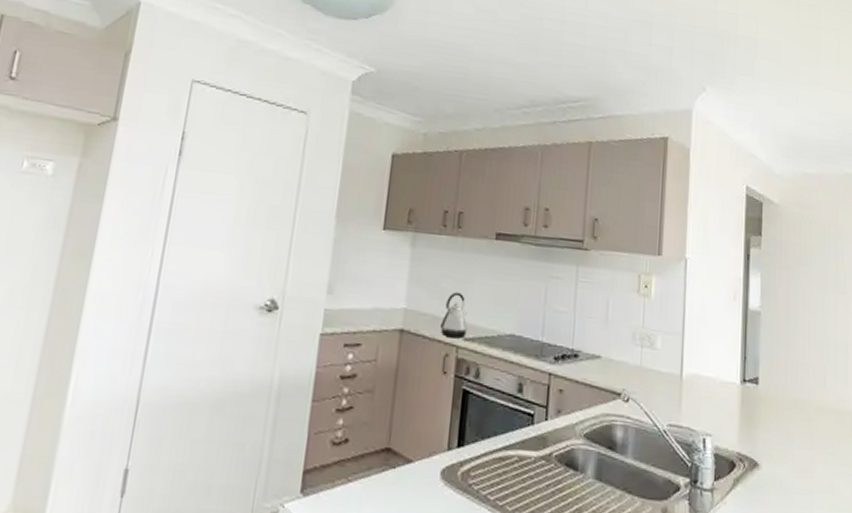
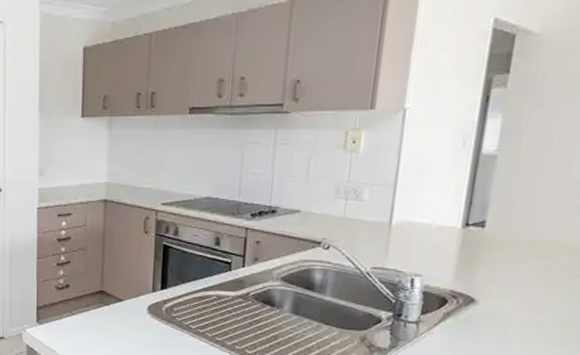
kettle: present [439,292,469,339] -> none [139,165,166,204]

